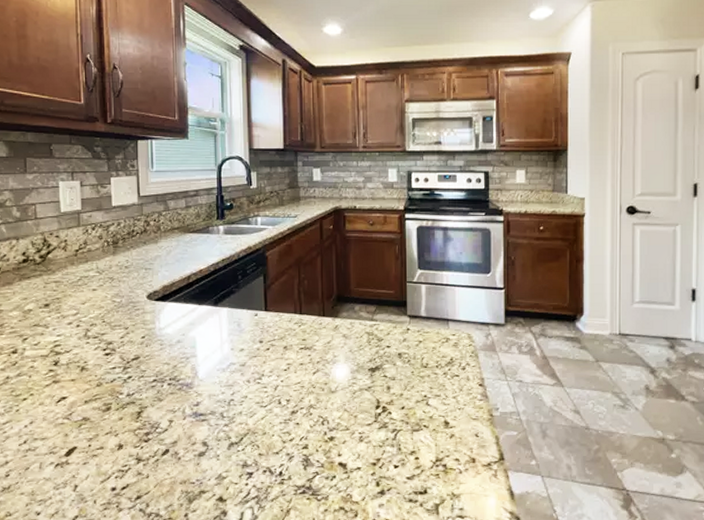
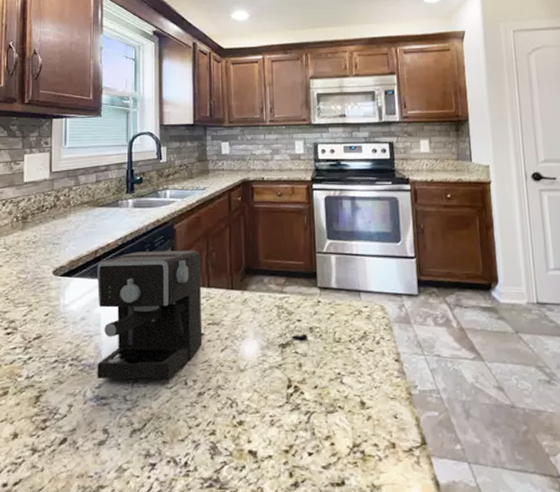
coffee maker: none [190,277,397,398] -> present [96,250,308,379]

